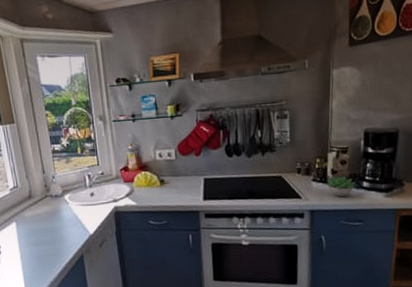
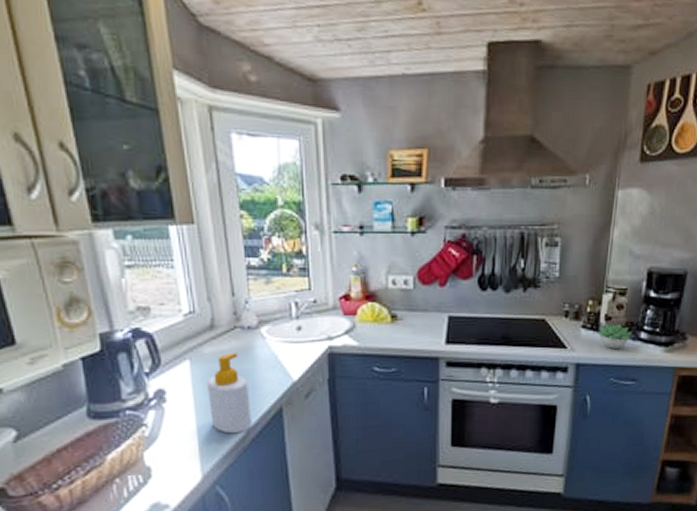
soap bottle: none [28,215,62,276] -> present [207,353,251,434]

